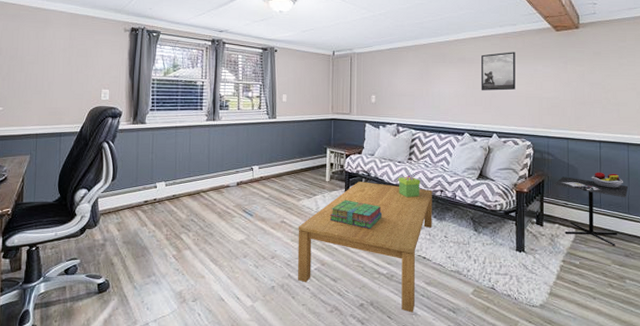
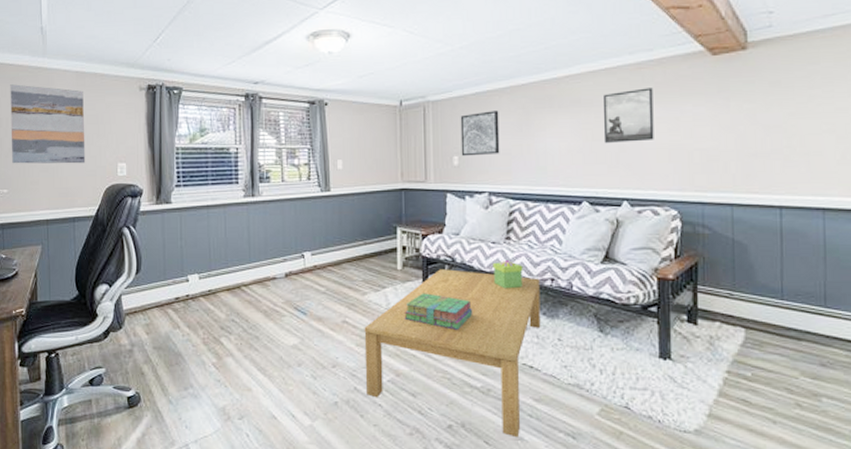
wall art: none [9,20,76,89] -> present [10,84,86,164]
wall art: none [377,62,406,96] -> present [460,110,500,157]
kitchen table: present [554,172,628,246] -> none [713,249,824,352]

